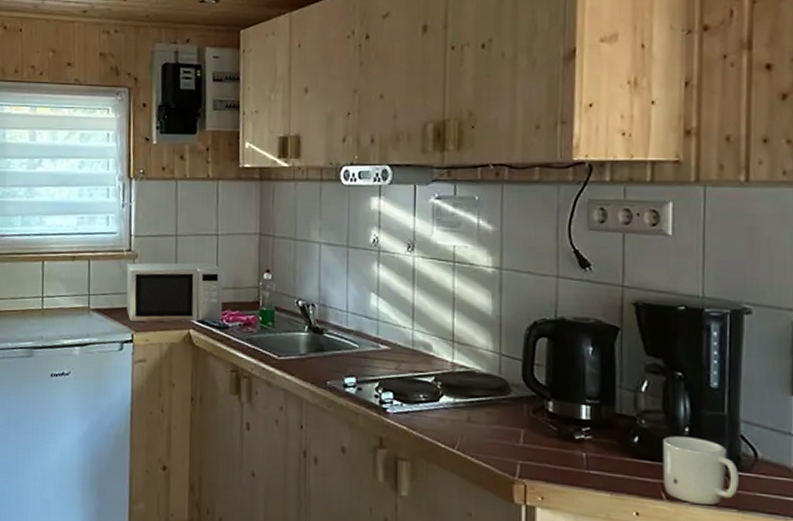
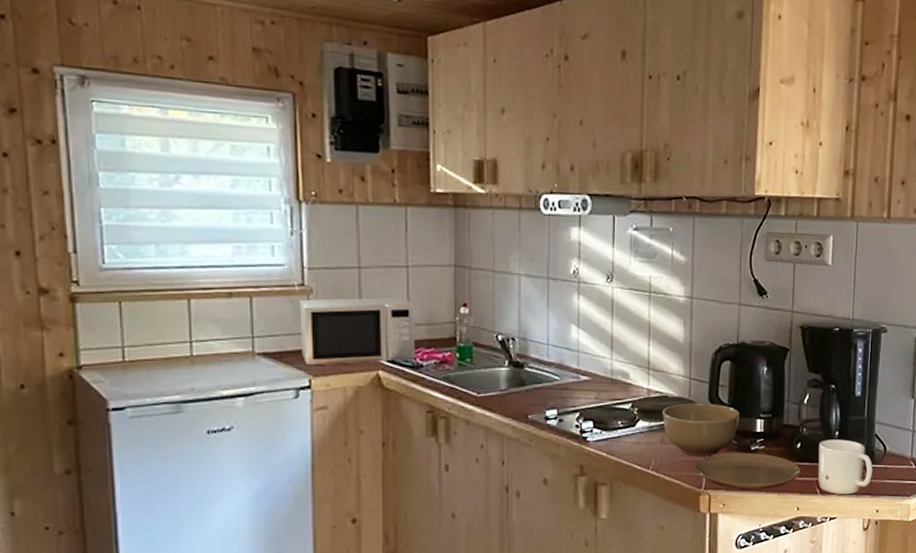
bowl: none [469,380,561,441] -> present [662,403,741,457]
plate: none [507,439,639,486] -> present [695,452,800,490]

